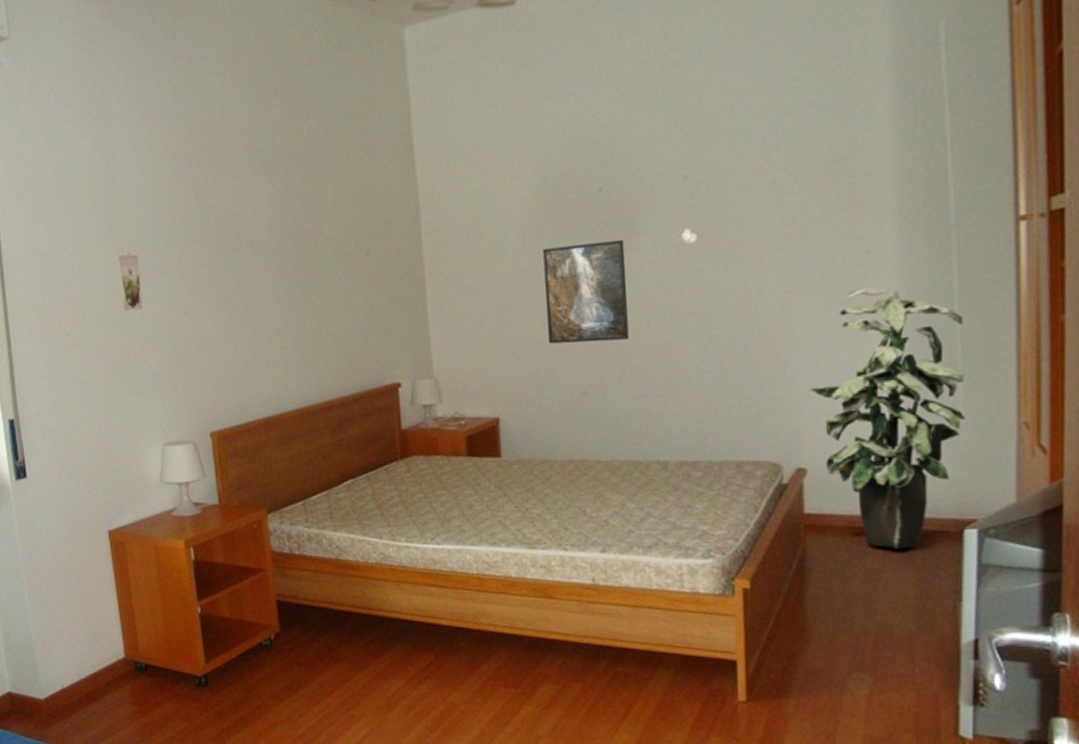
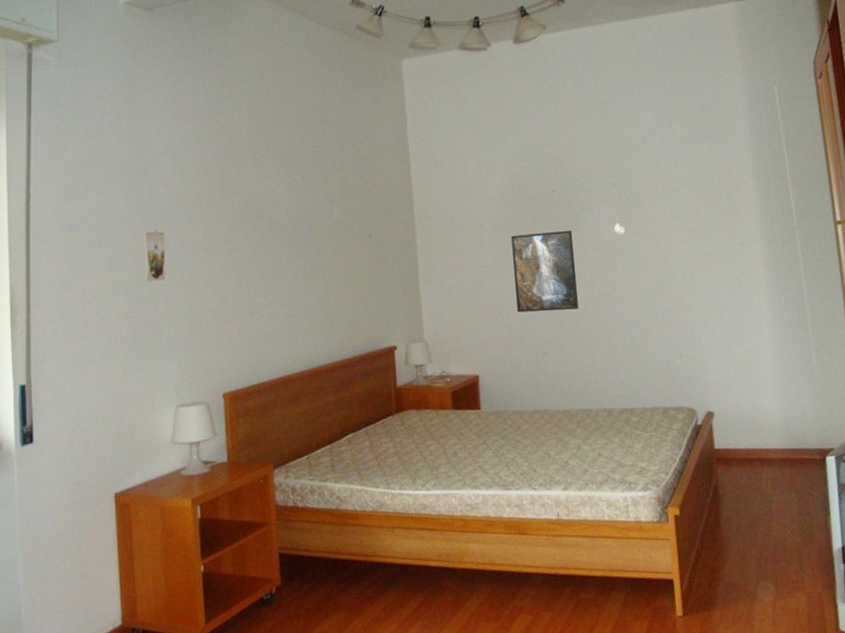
indoor plant: present [810,287,966,549] -> none [711,270,819,475]

